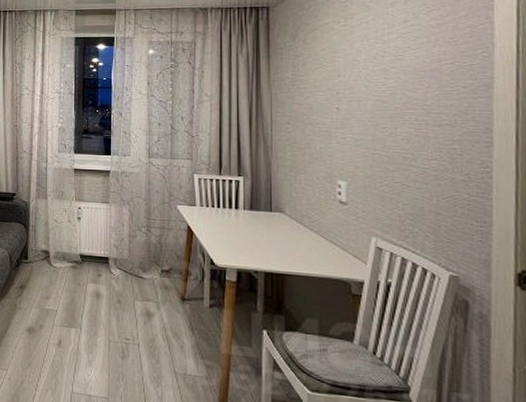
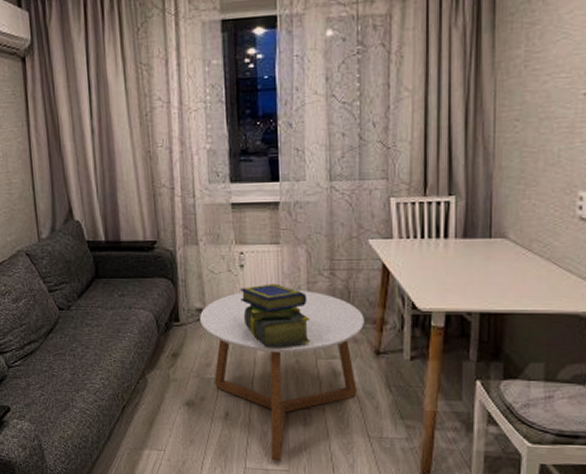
coffee table: none [44,239,173,389] -> present [200,289,364,461]
stack of books: none [77,234,130,288] -> present [240,283,310,348]

